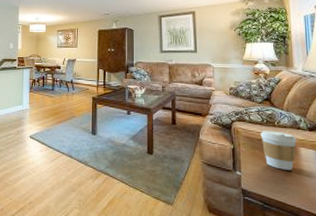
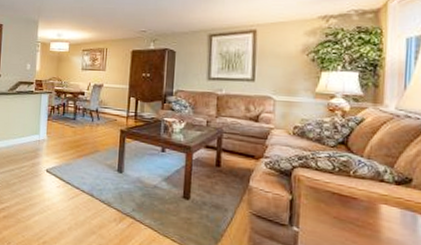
coffee cup: present [260,131,297,170] -> none [329,181,378,231]

